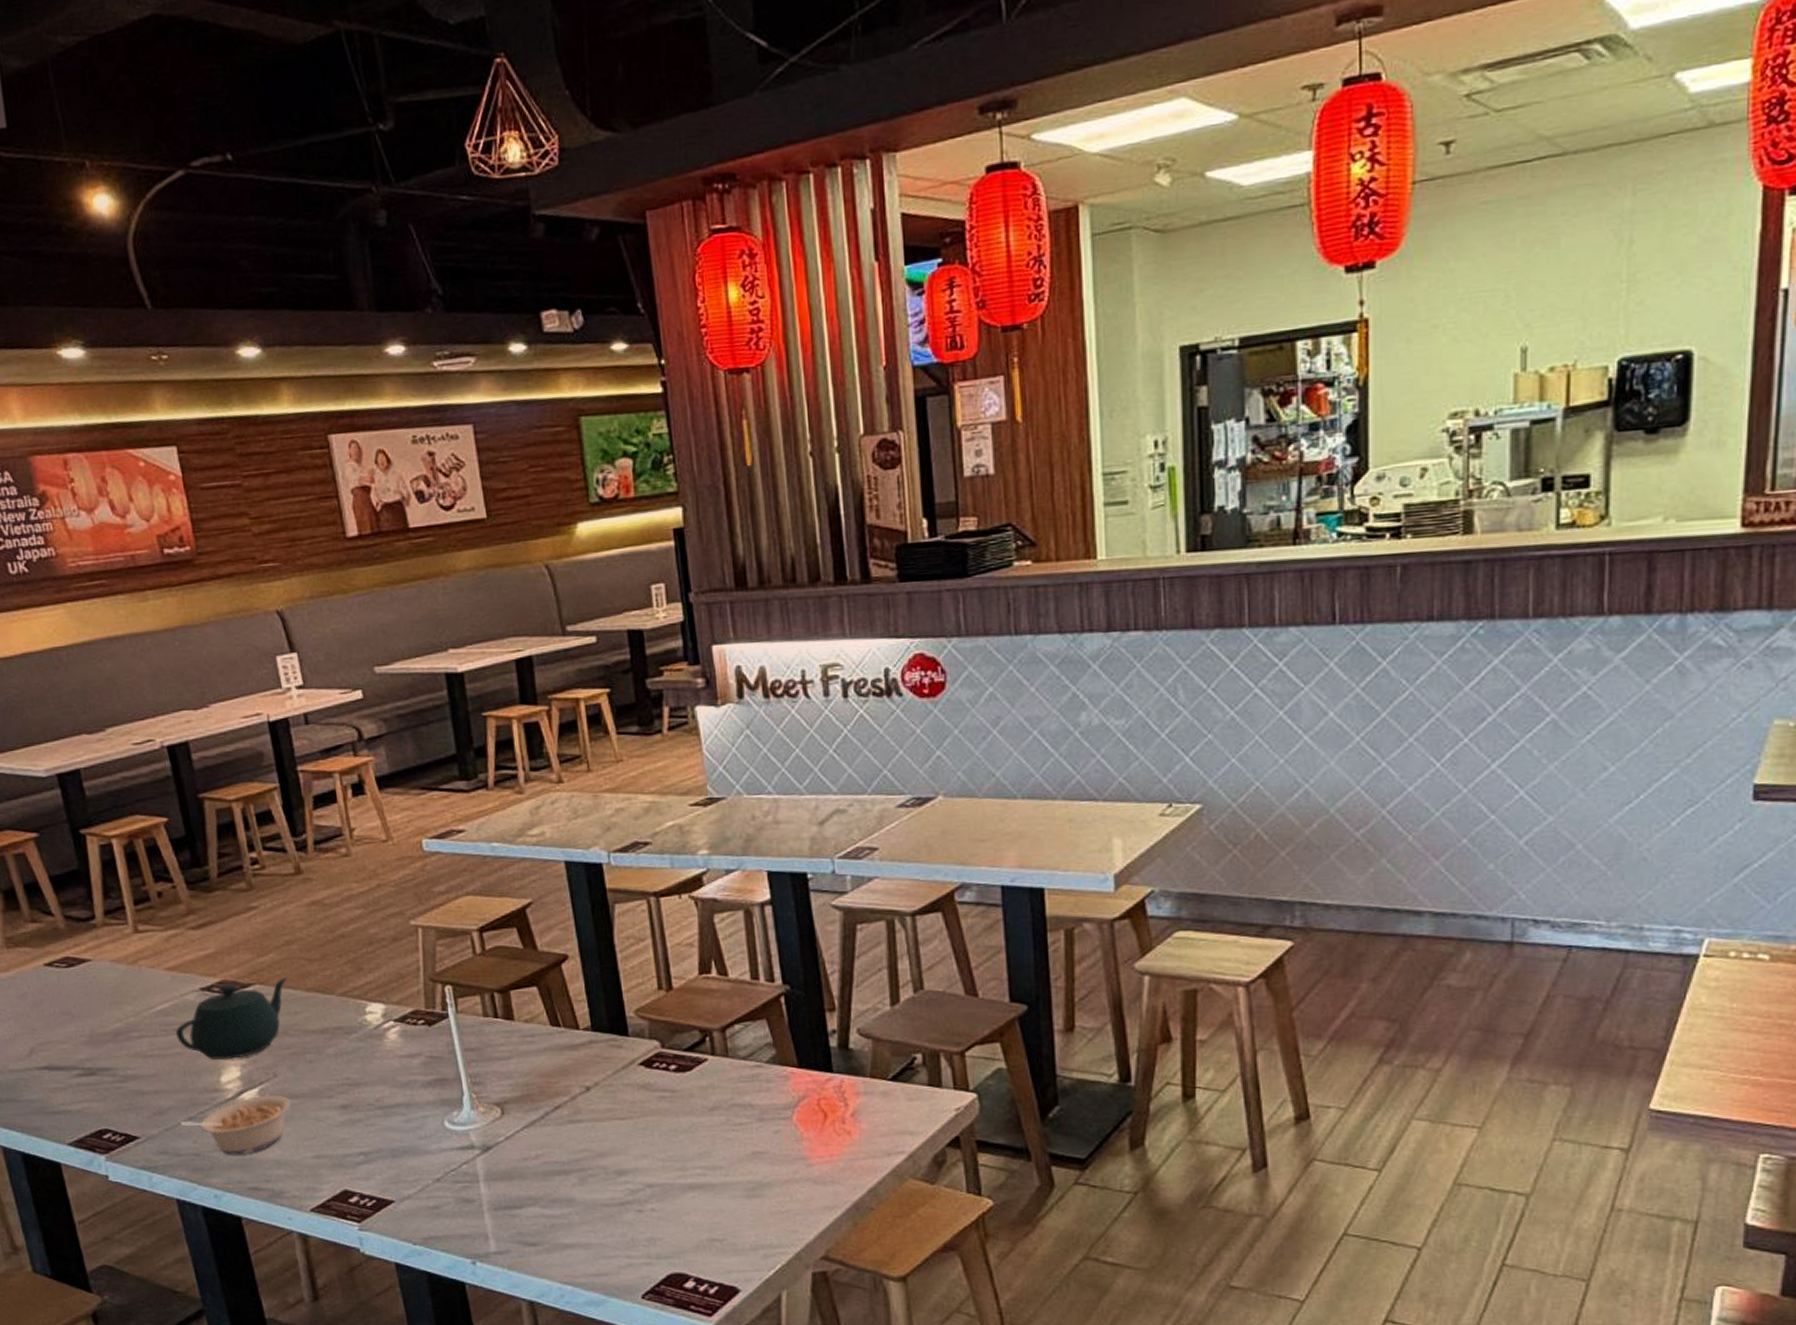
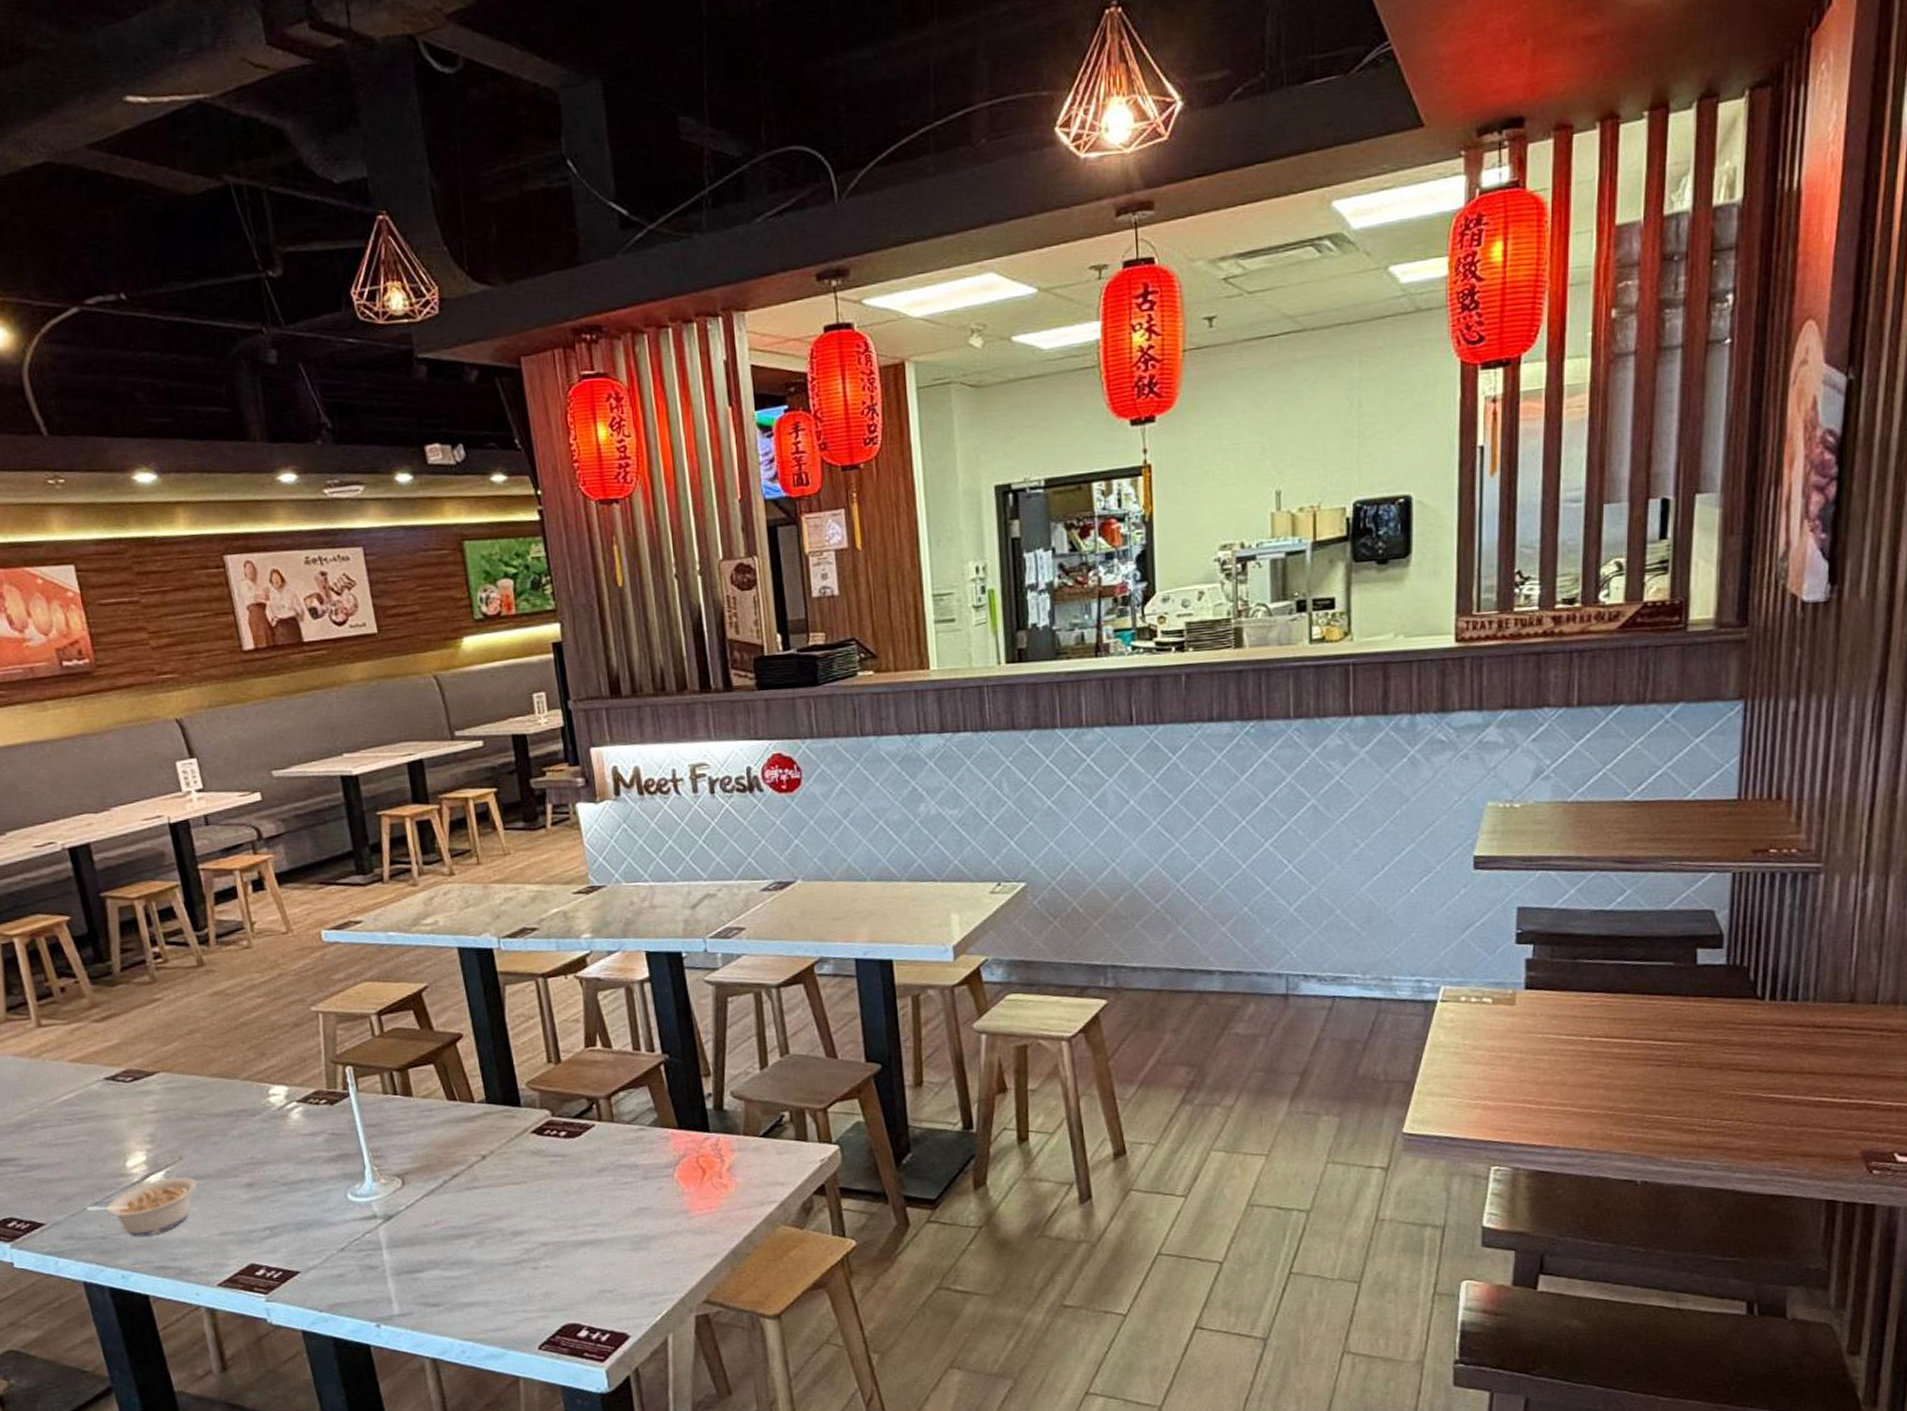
teapot: present [176,978,288,1060] -> none [81,1065,192,1146]

